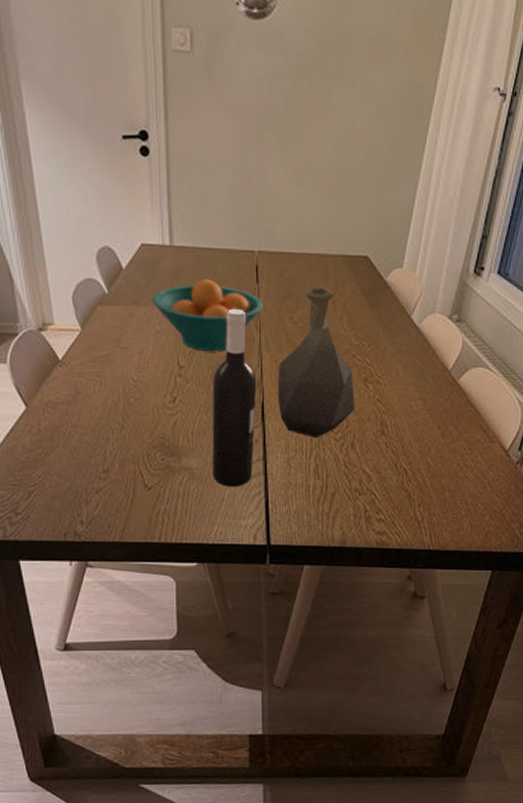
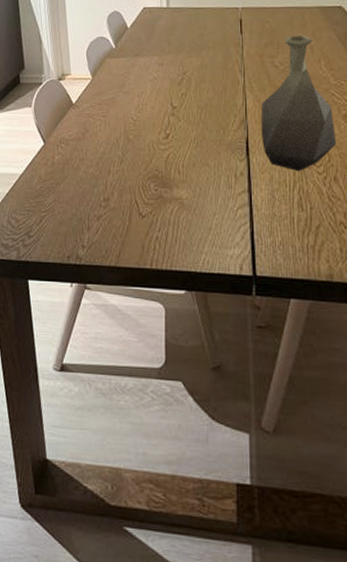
fruit bowl: present [152,279,263,352] -> none [150,32,247,94]
wine bottle: present [212,308,257,487] -> none [200,56,242,218]

